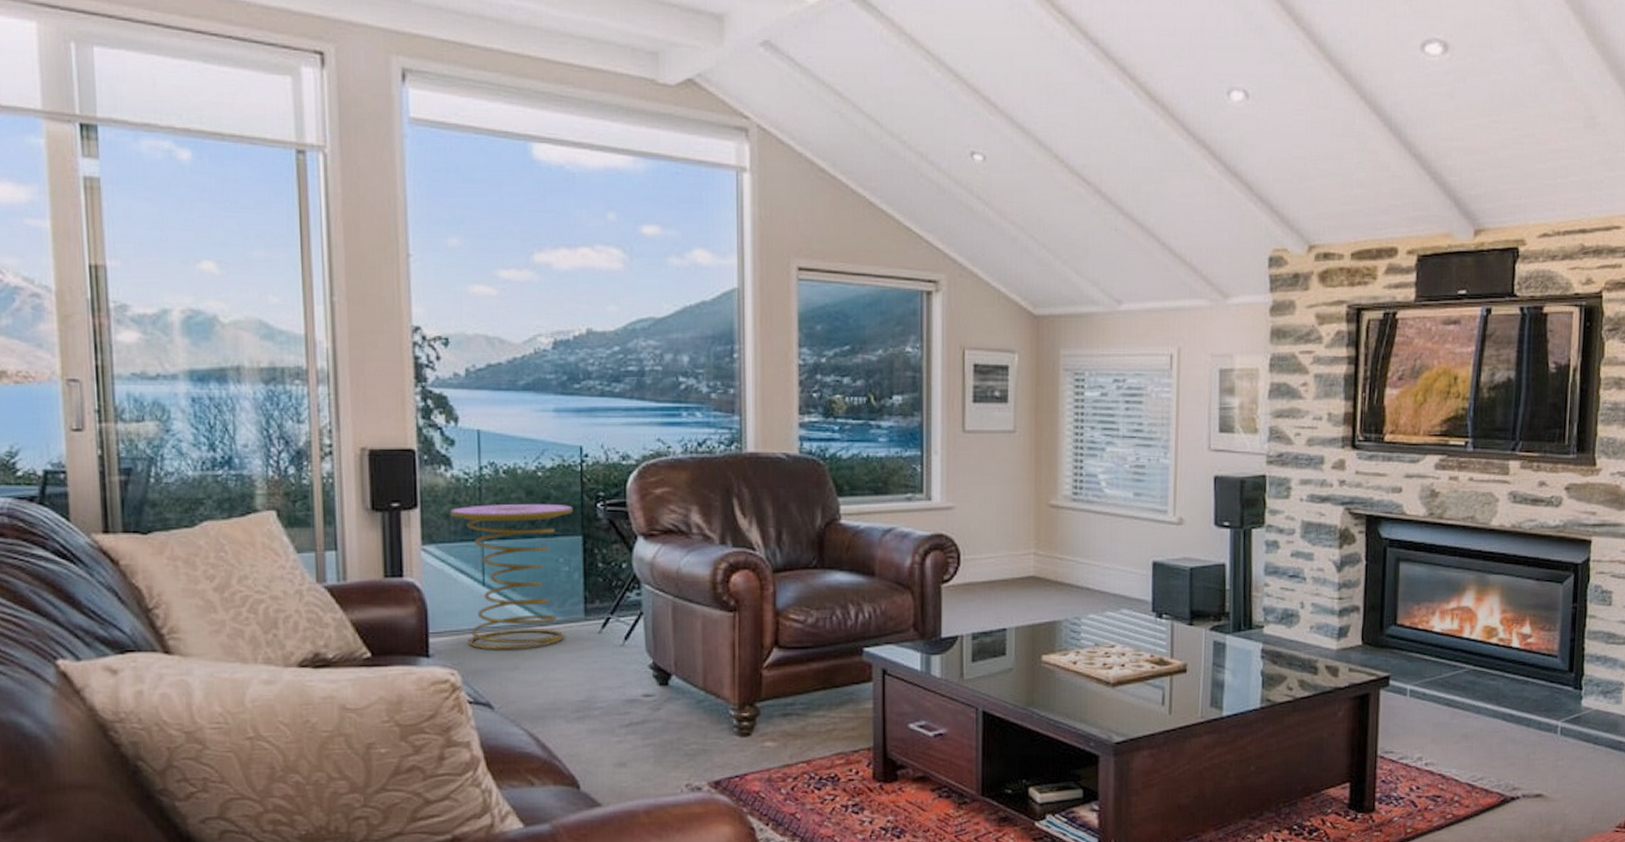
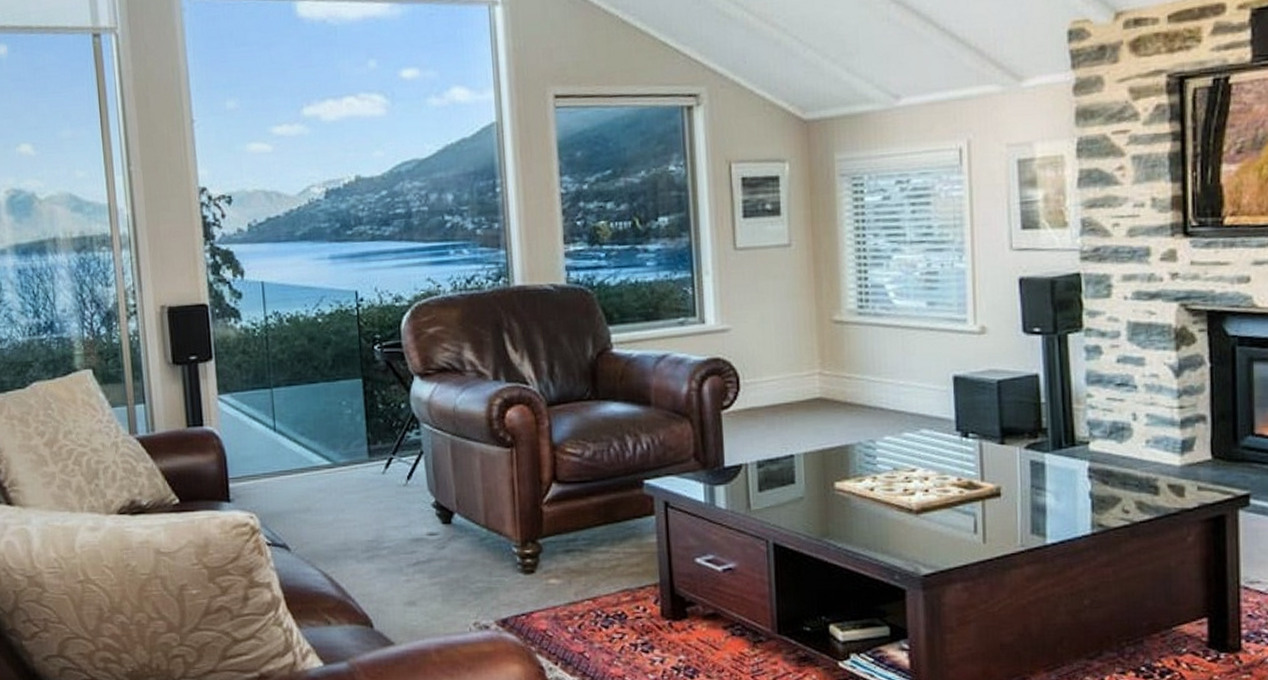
side table: present [450,503,573,650] -> none [241,348,352,494]

